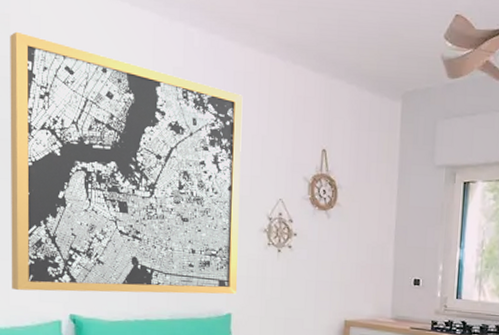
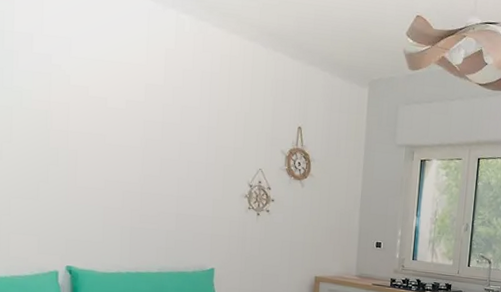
wall art: present [10,31,243,295] -> none [11,9,228,252]

